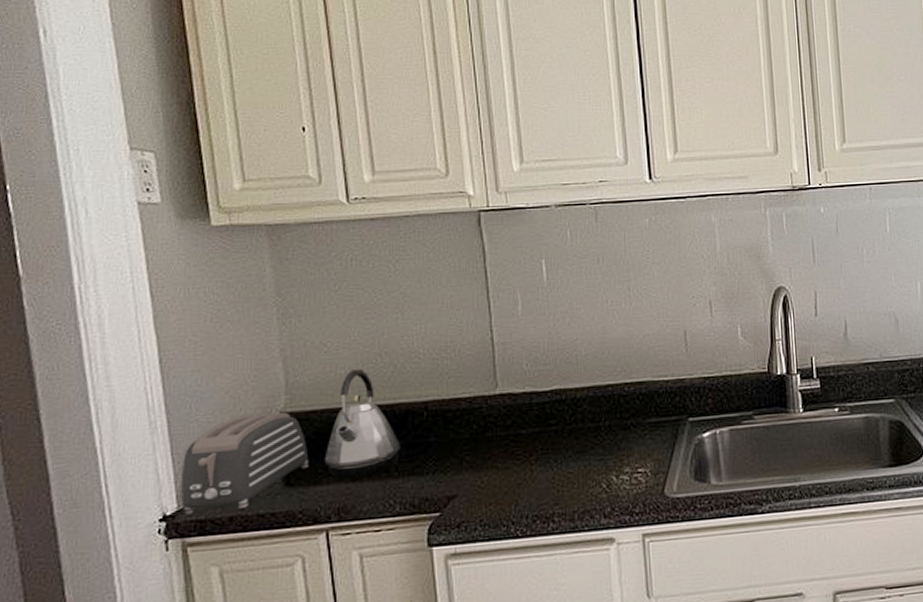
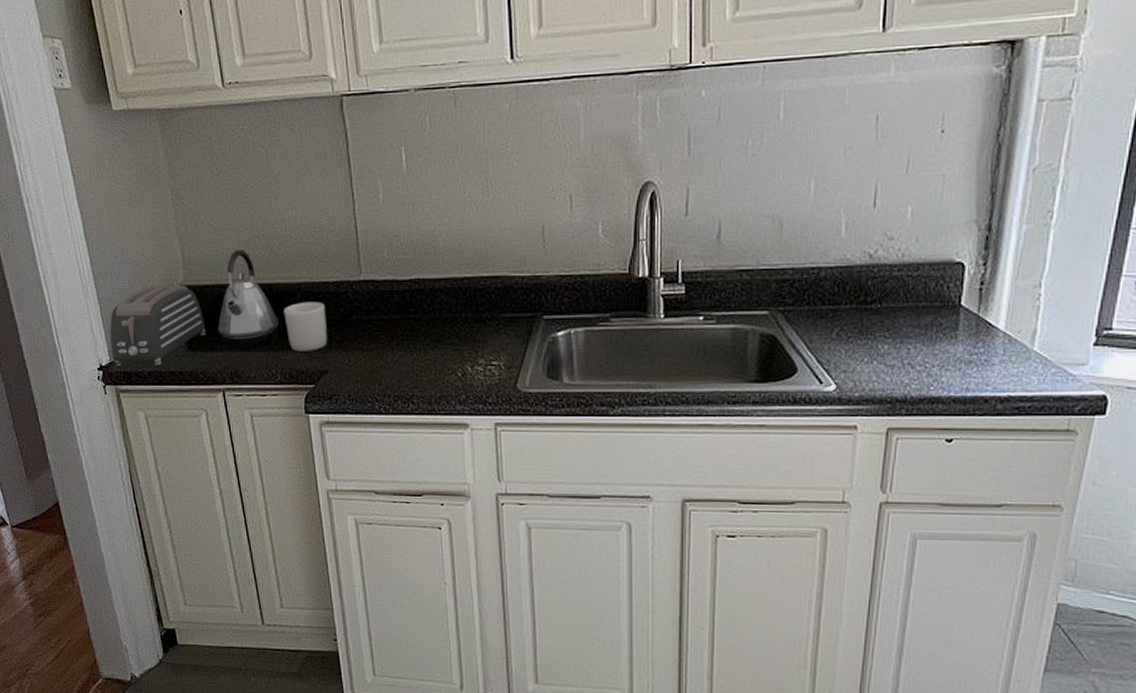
mug: none [406,420,458,477] -> present [284,301,328,351]

